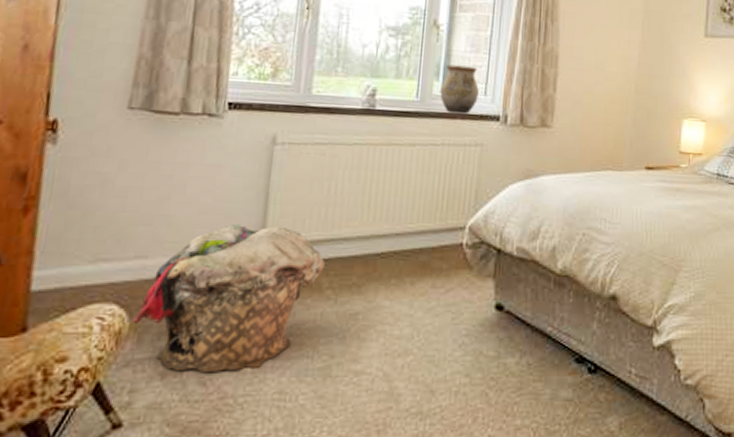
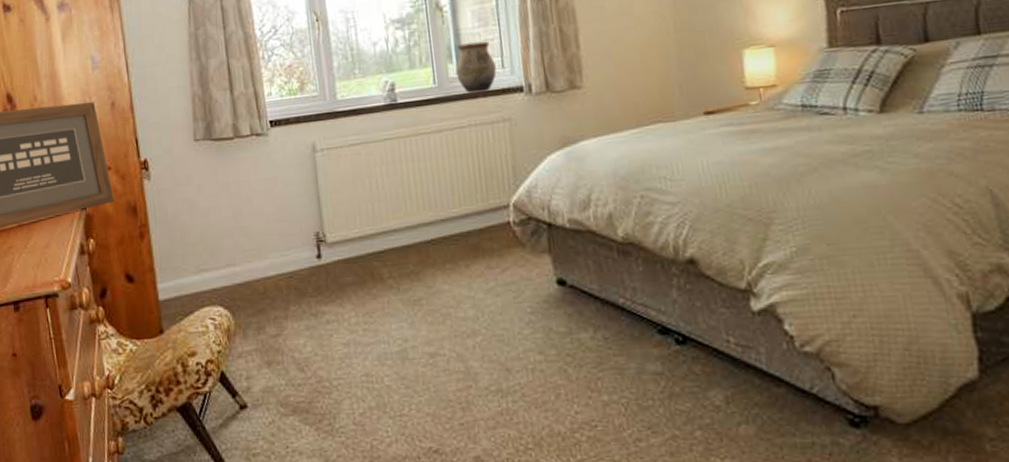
laundry basket: present [132,223,326,373] -> none [235,225,383,361]

